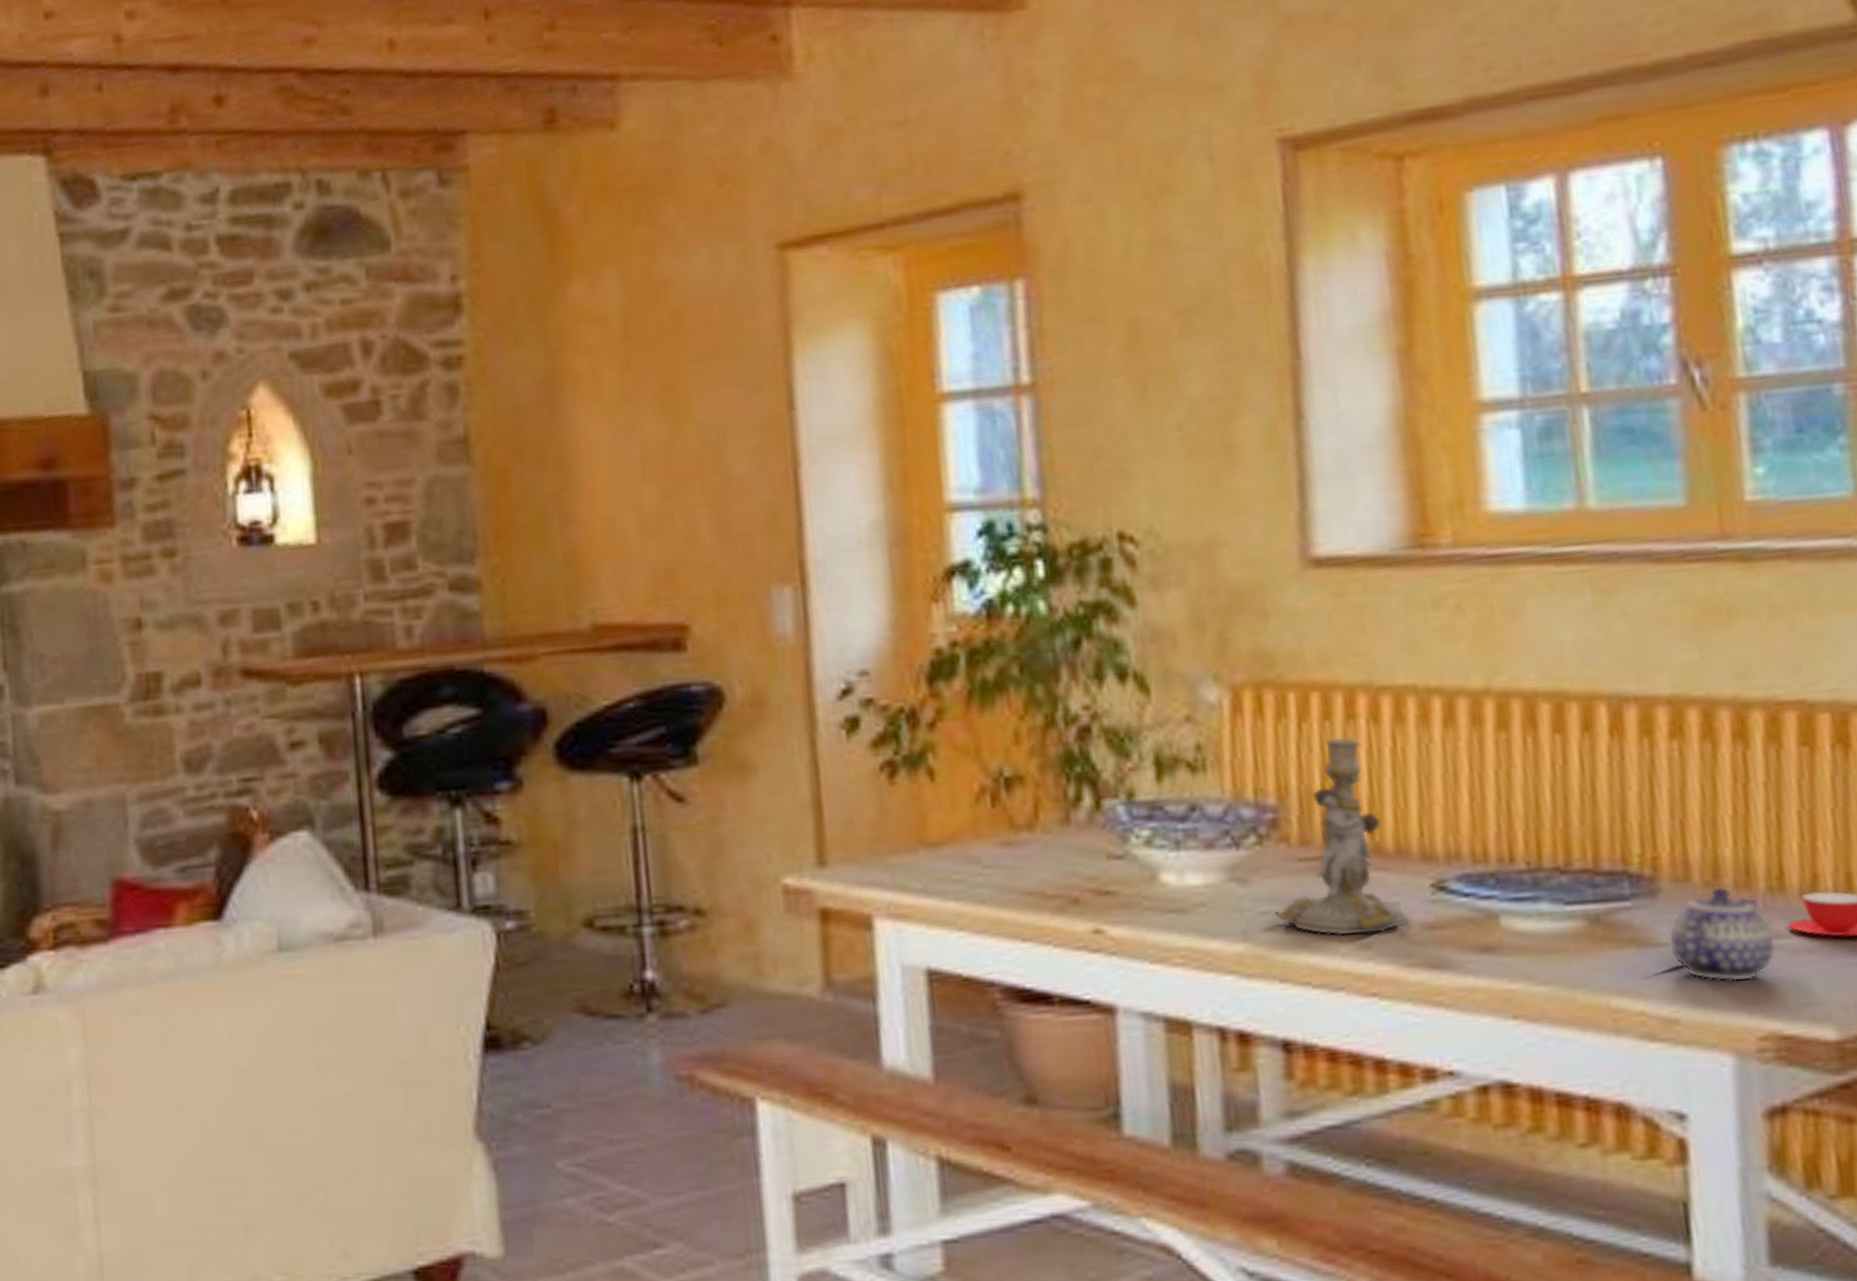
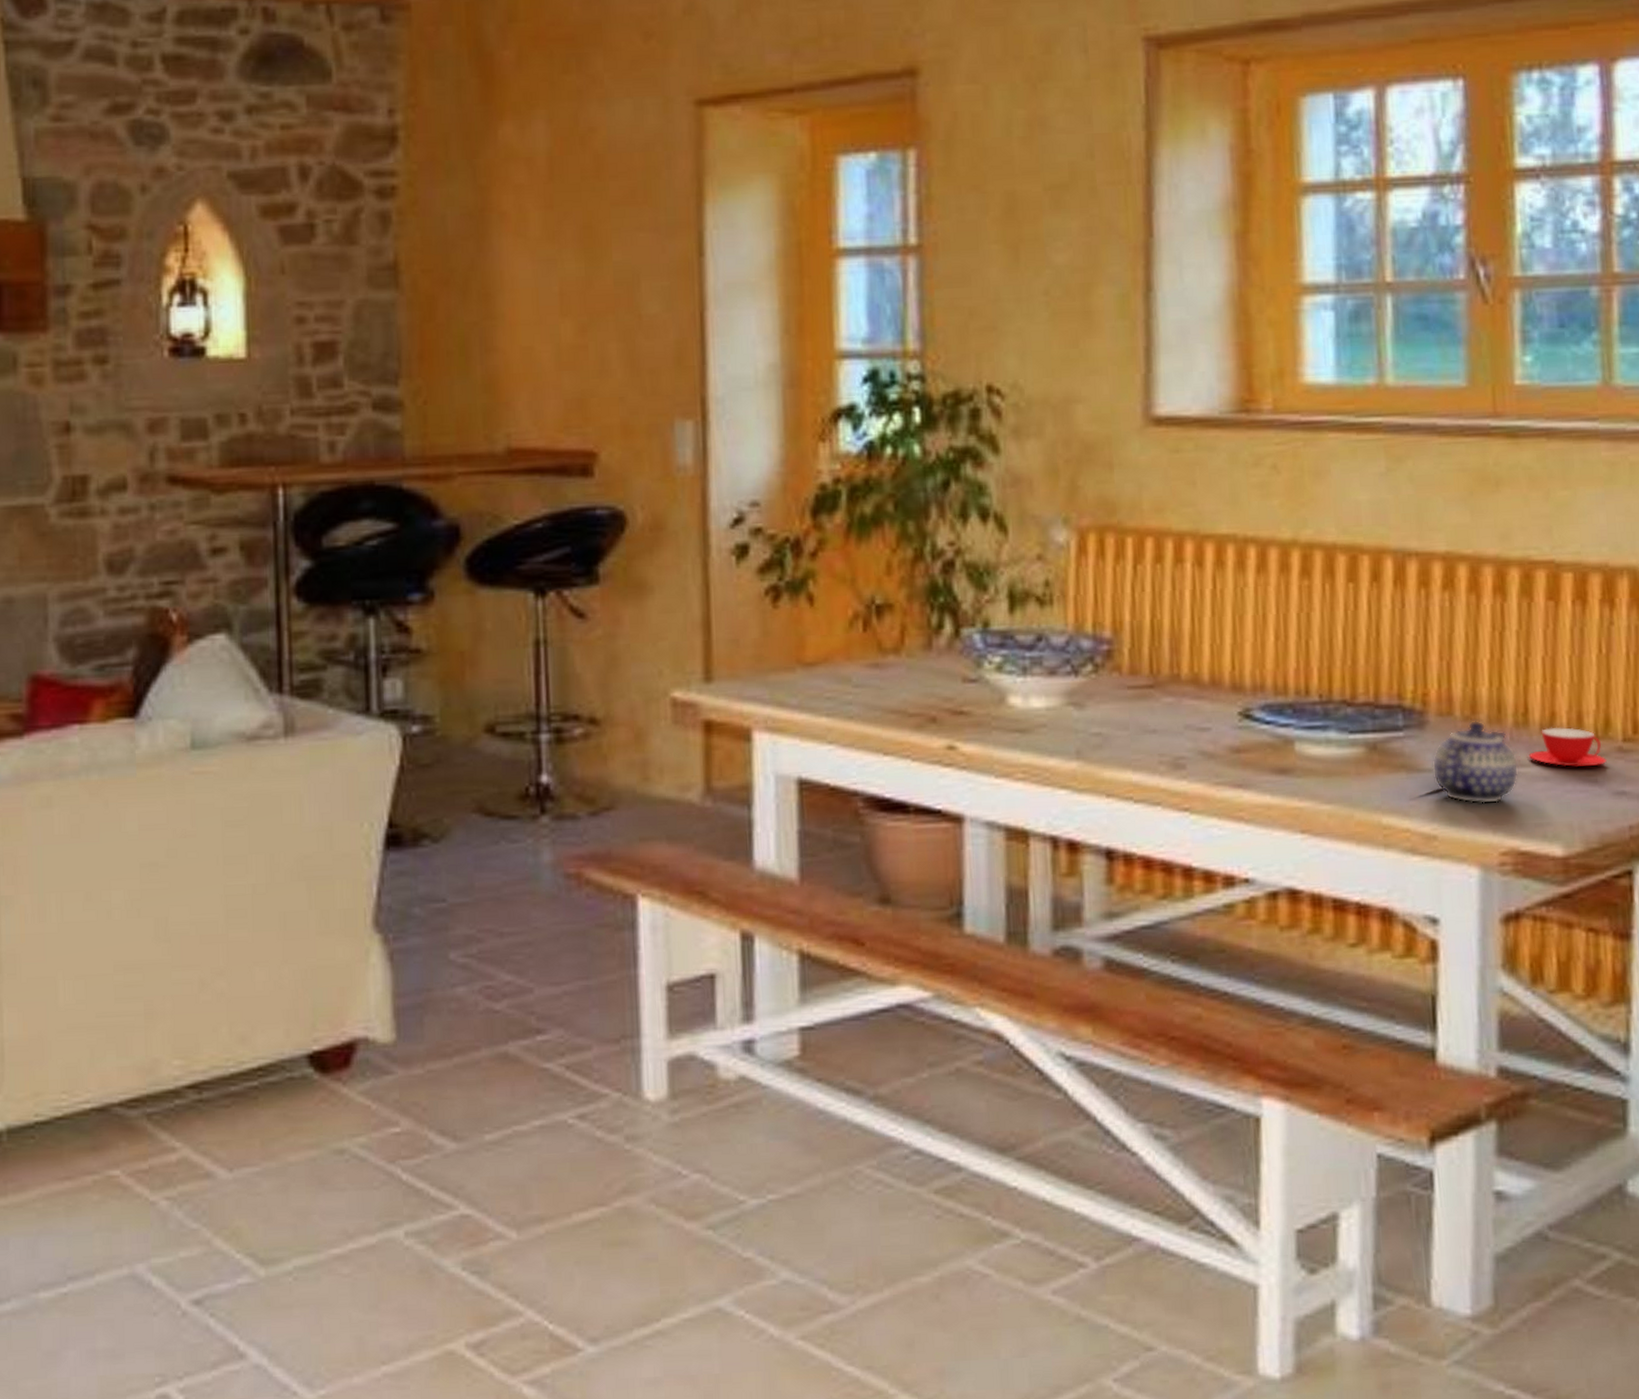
candlestick: present [1274,737,1409,936] -> none [1105,578,1219,756]

